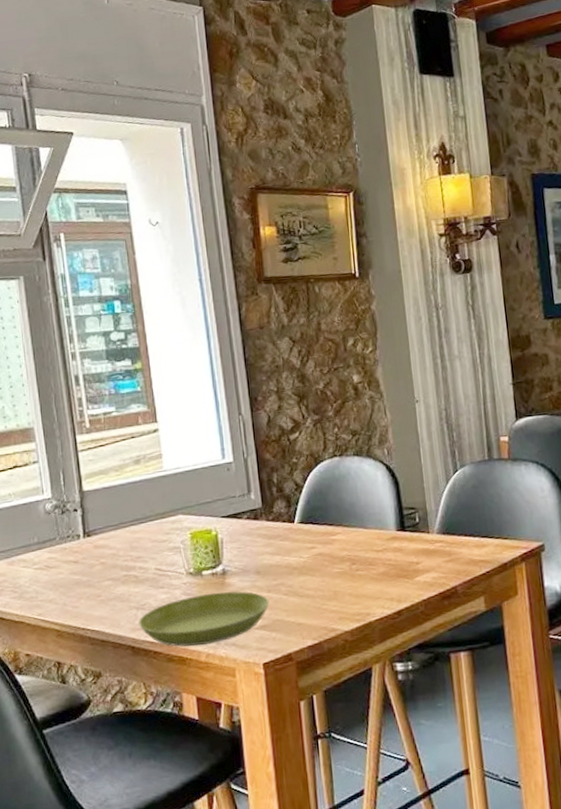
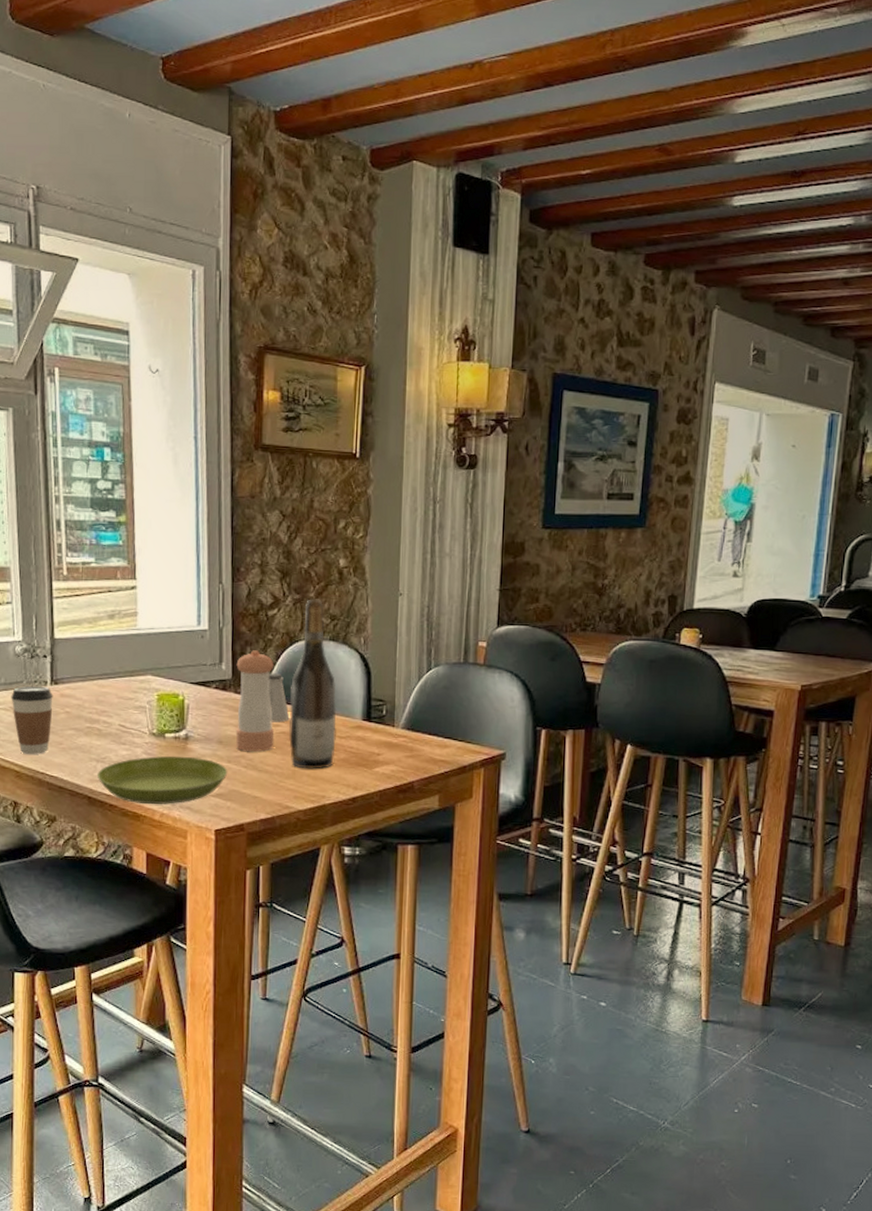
coffee cup: none [45,540,88,611] -> present [11,686,53,754]
pepper shaker: none [264,475,312,578] -> present [236,650,275,752]
saltshaker: none [298,495,324,545] -> present [268,673,290,723]
wine bottle: none [320,417,374,588] -> present [289,599,337,770]

